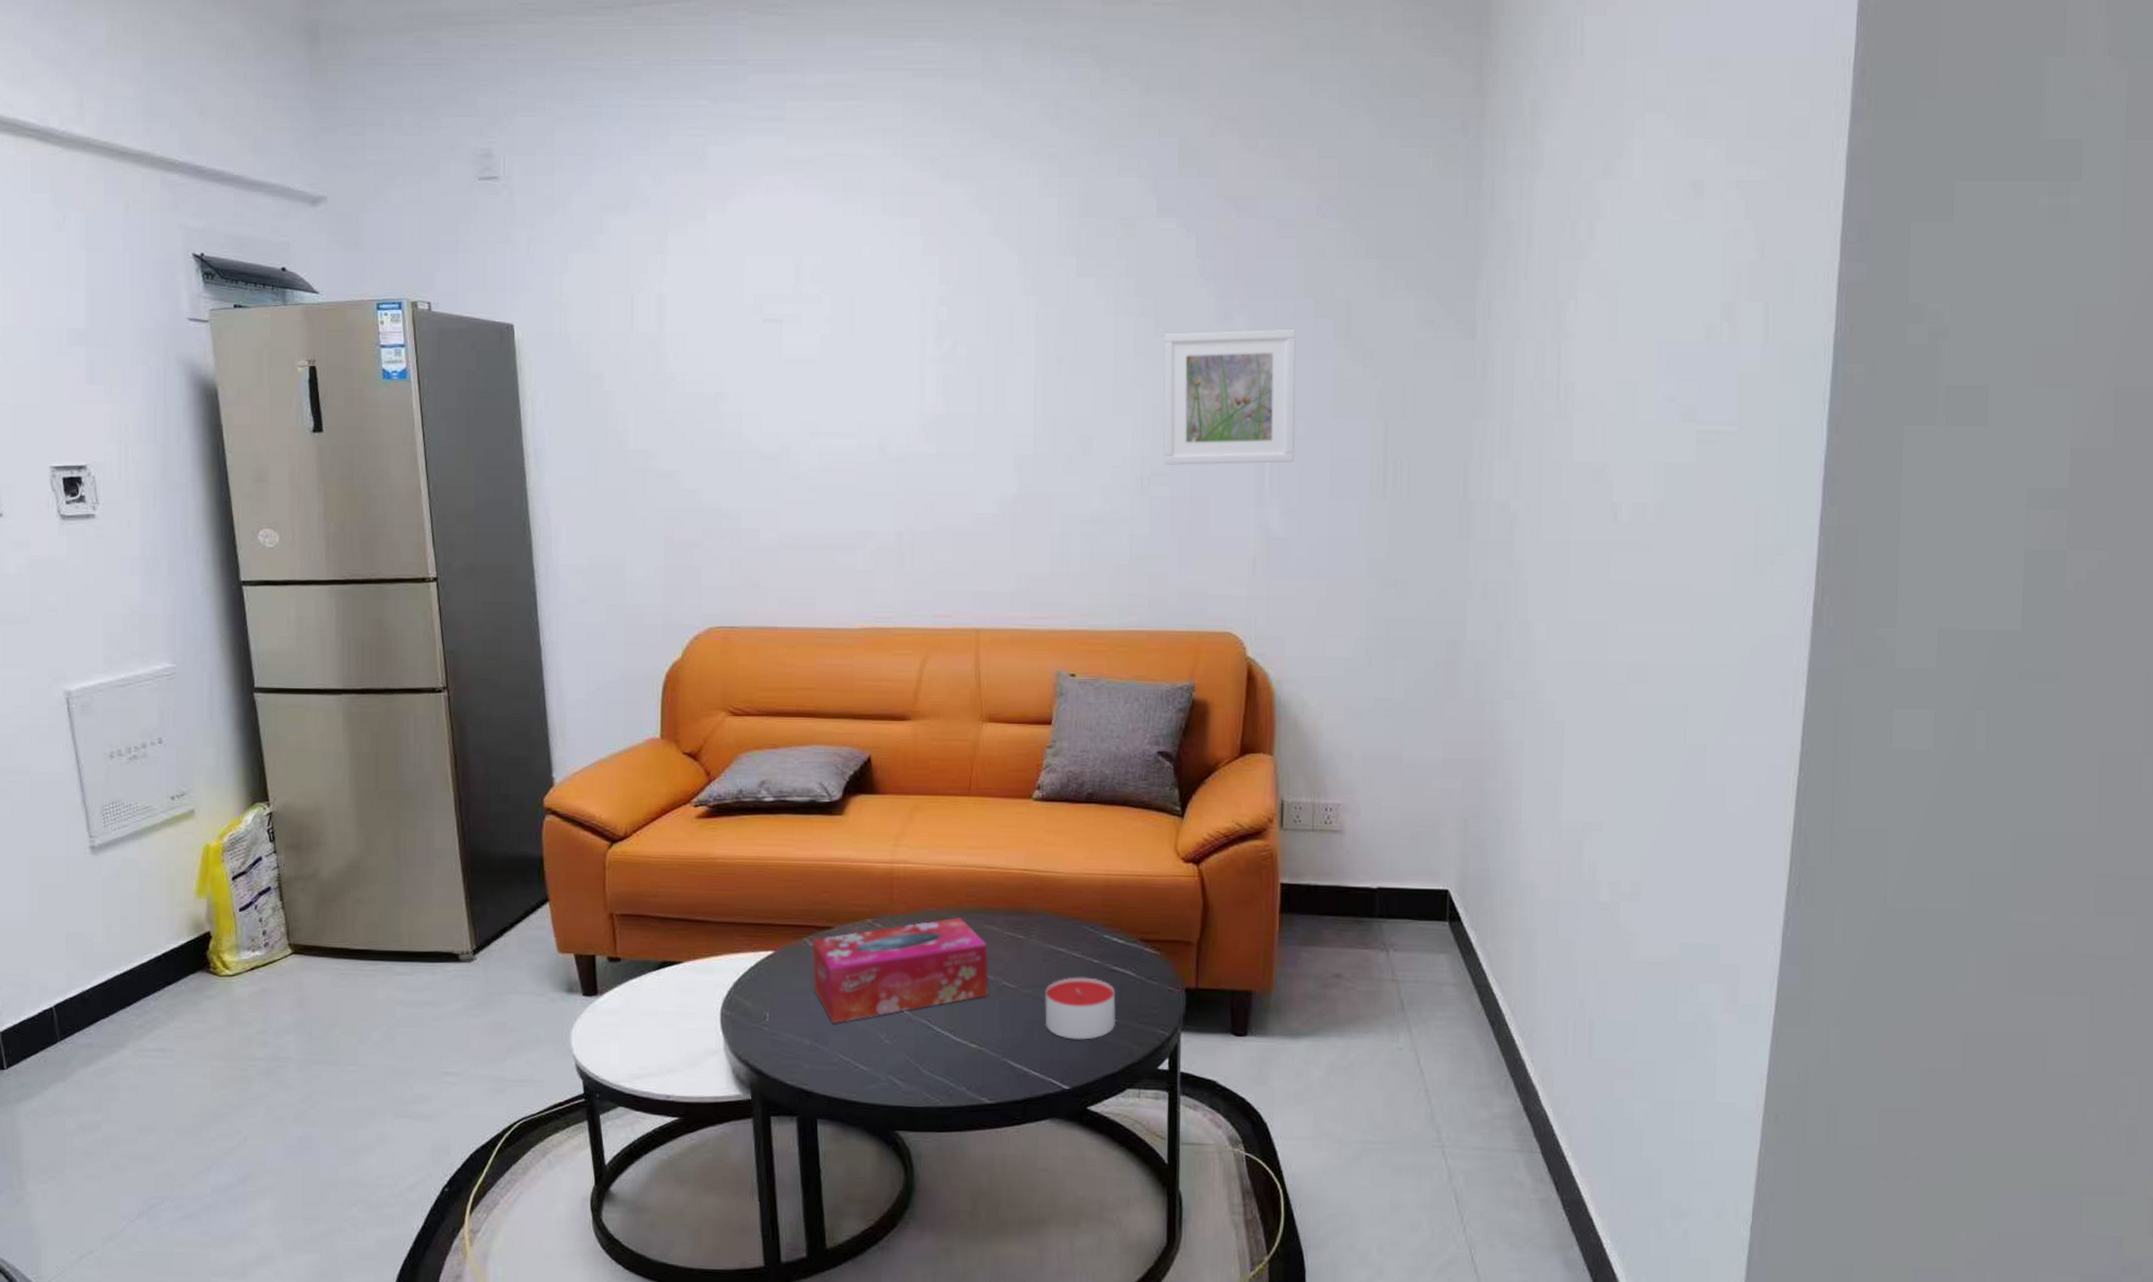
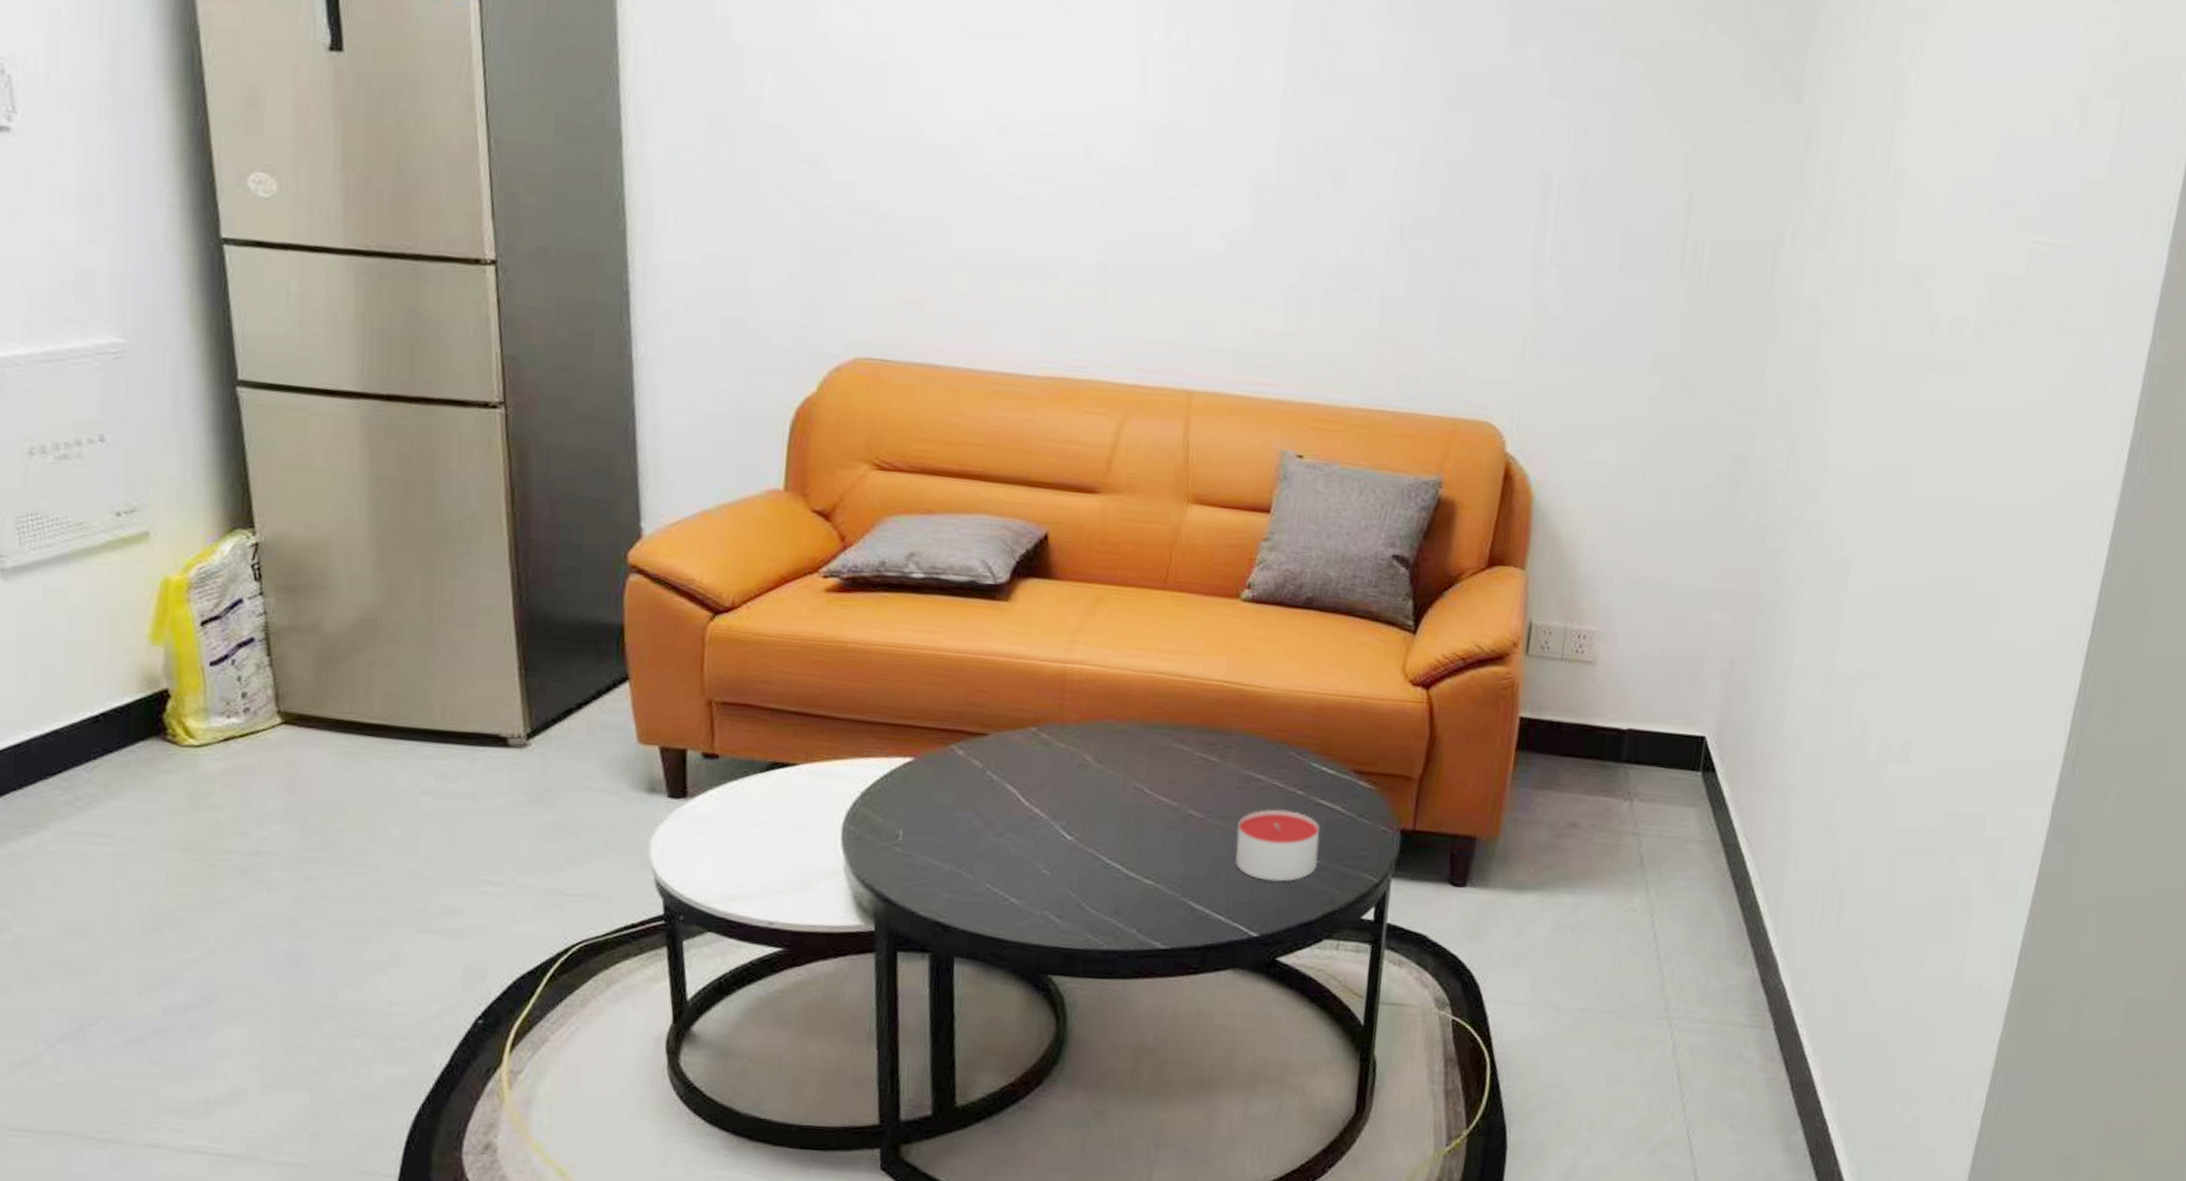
tissue box: present [811,917,989,1023] -> none [959,731,1174,847]
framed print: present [1163,329,1296,465] -> none [1429,54,1599,228]

